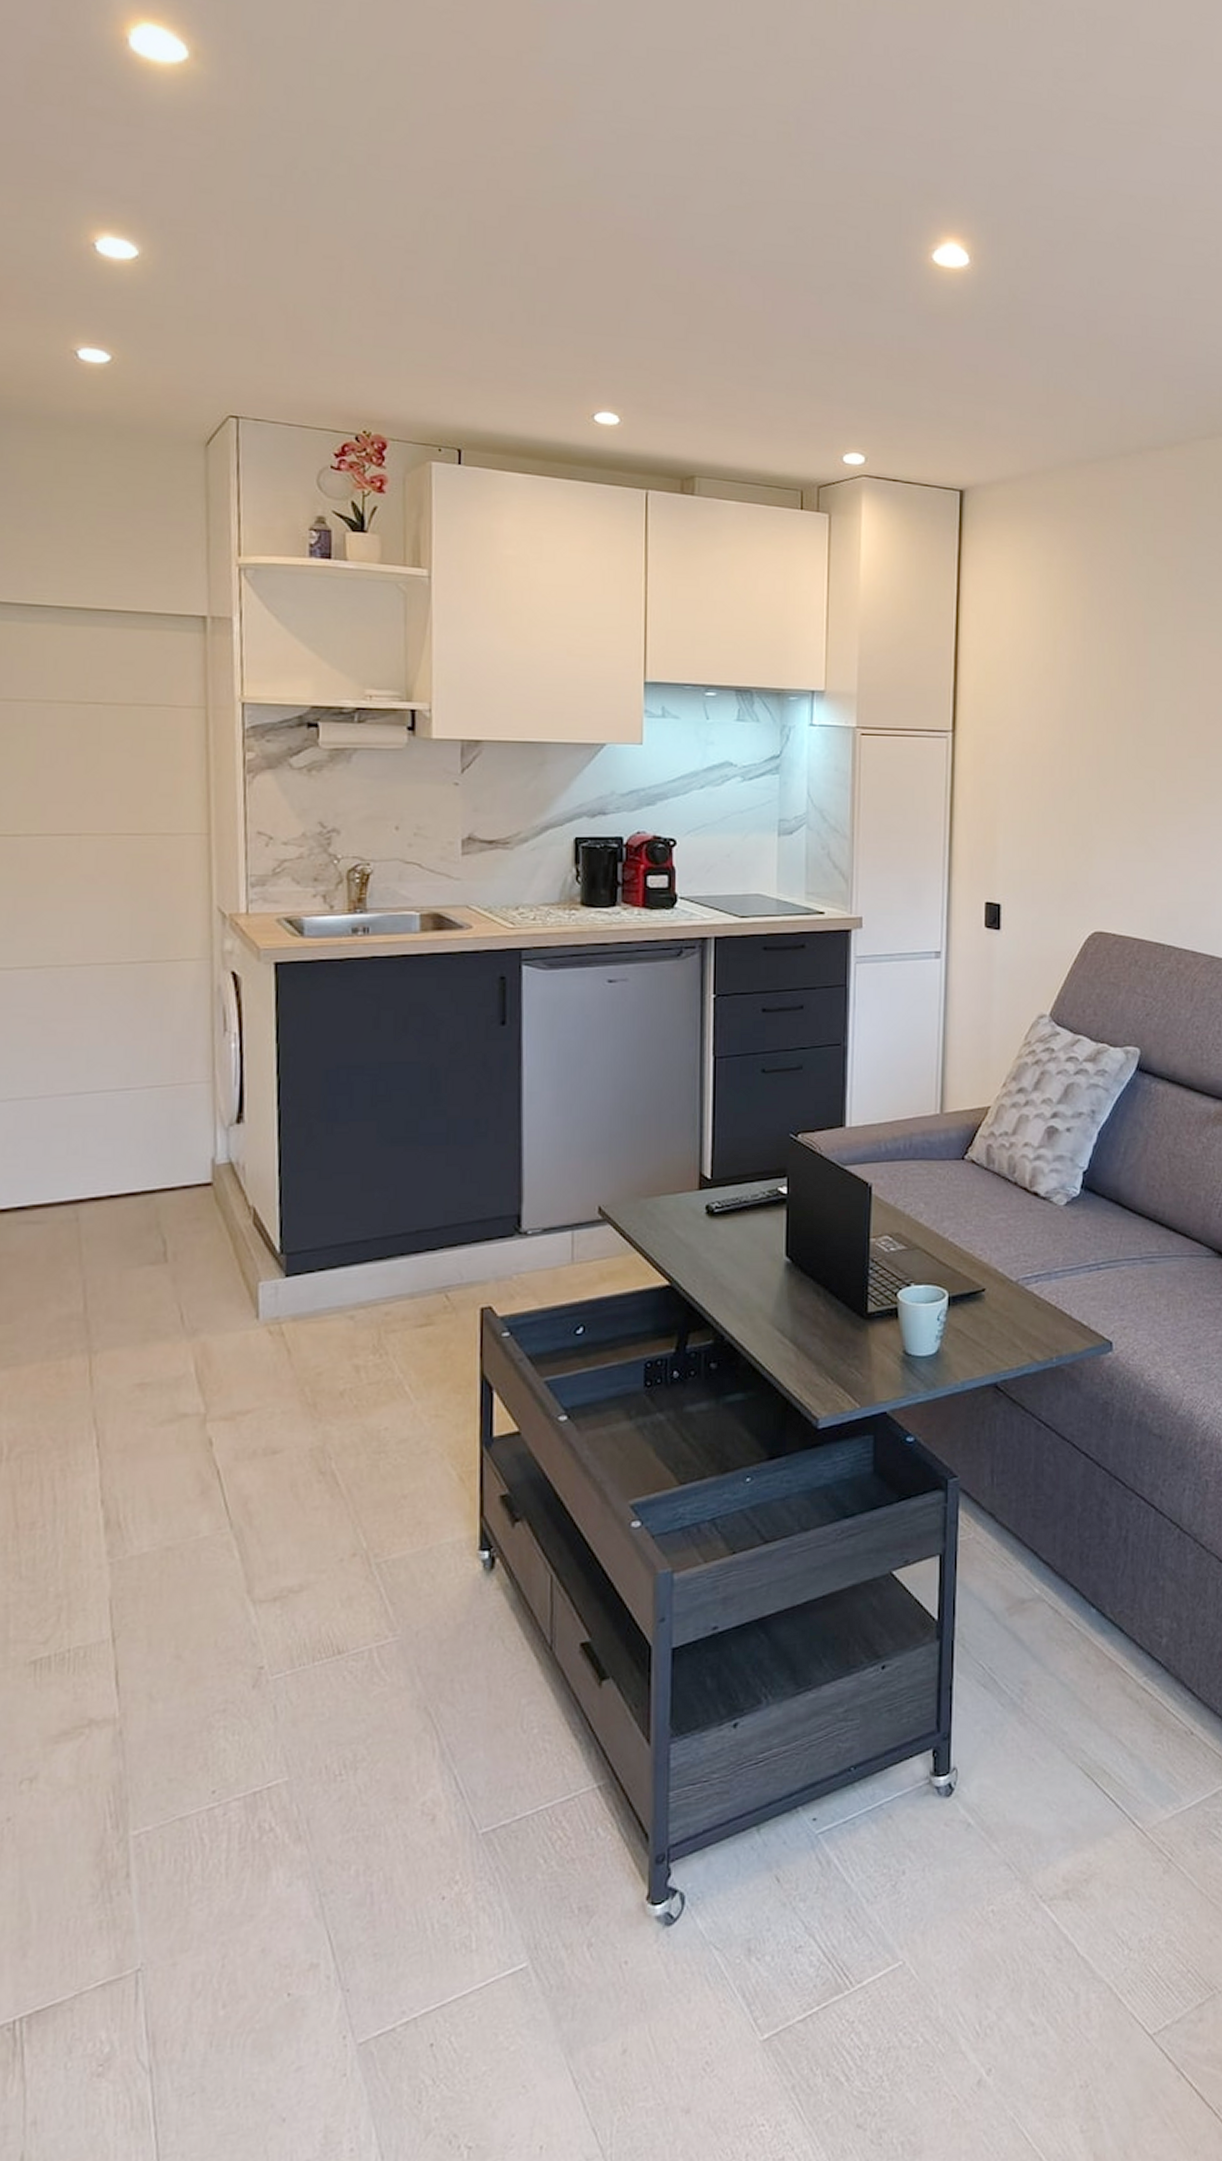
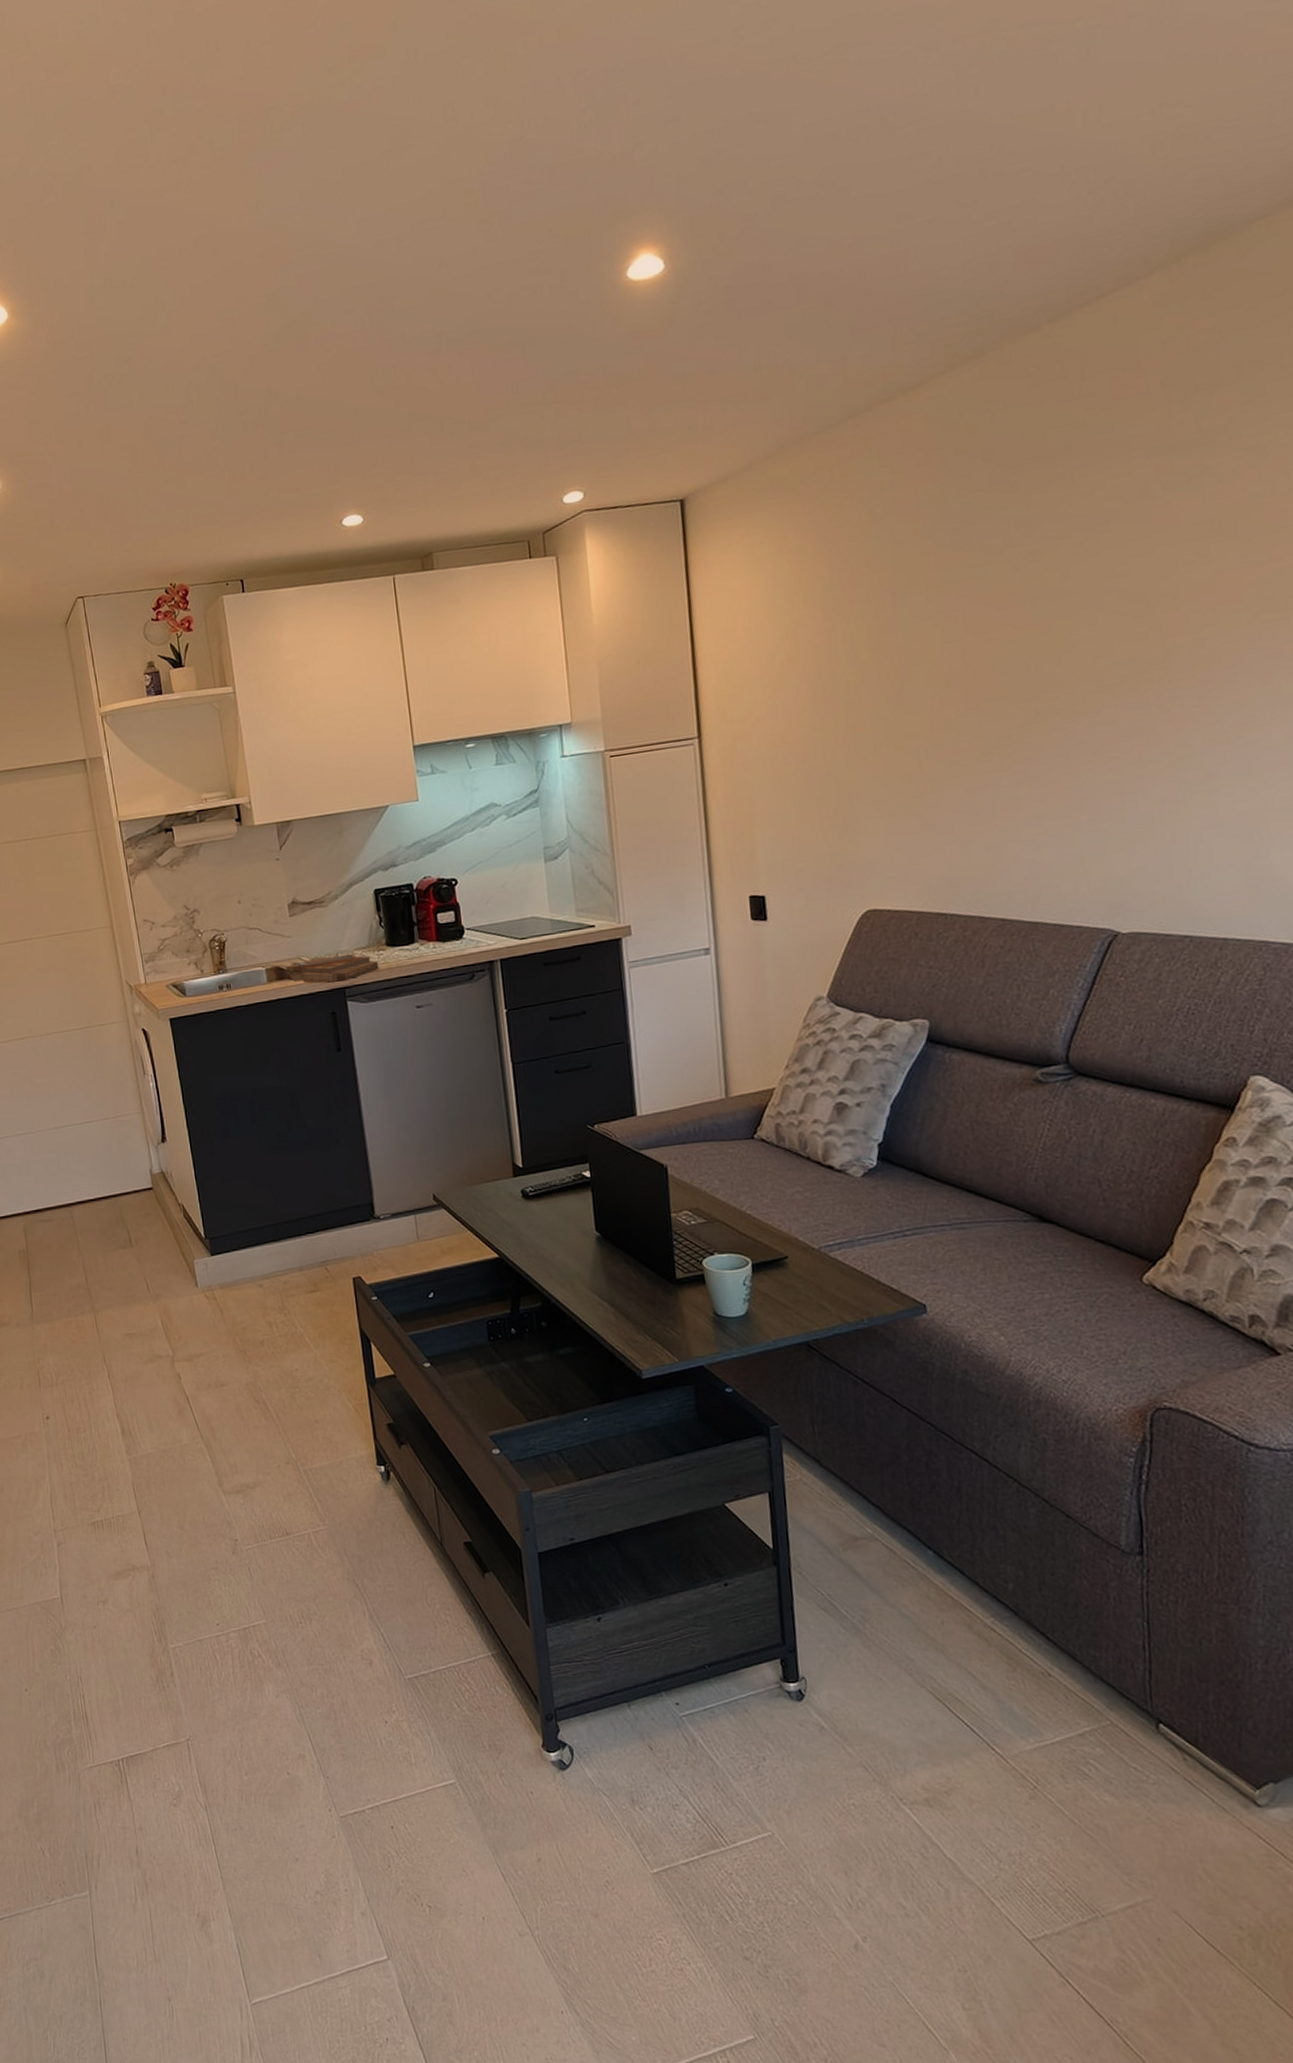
clipboard: none [447,909,569,942] -> present [286,953,379,984]

